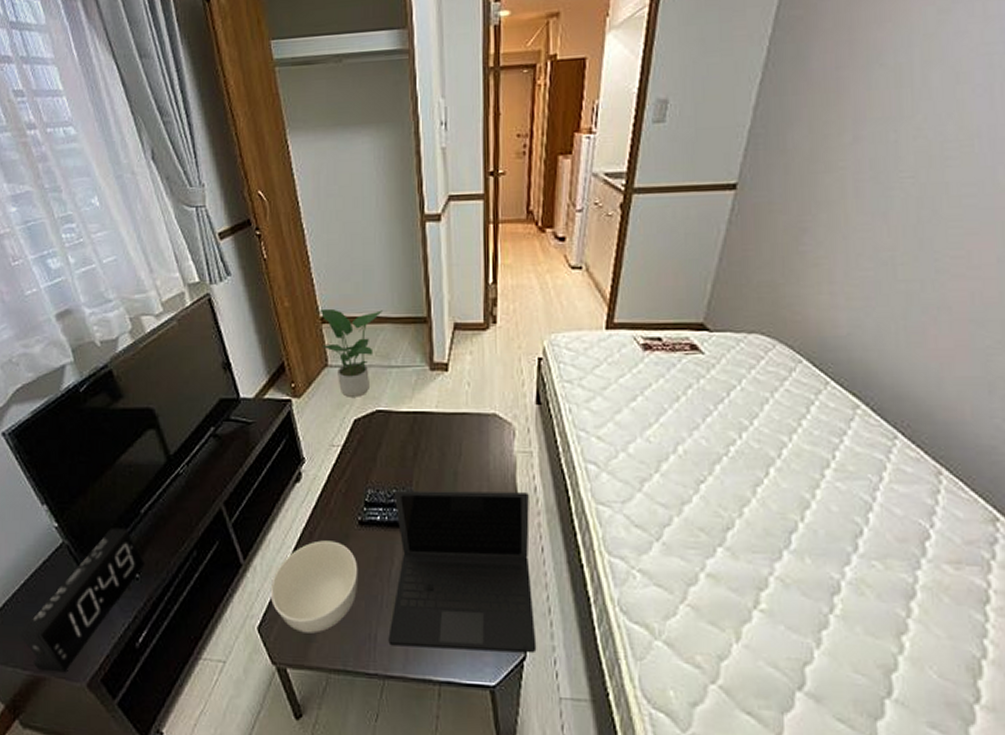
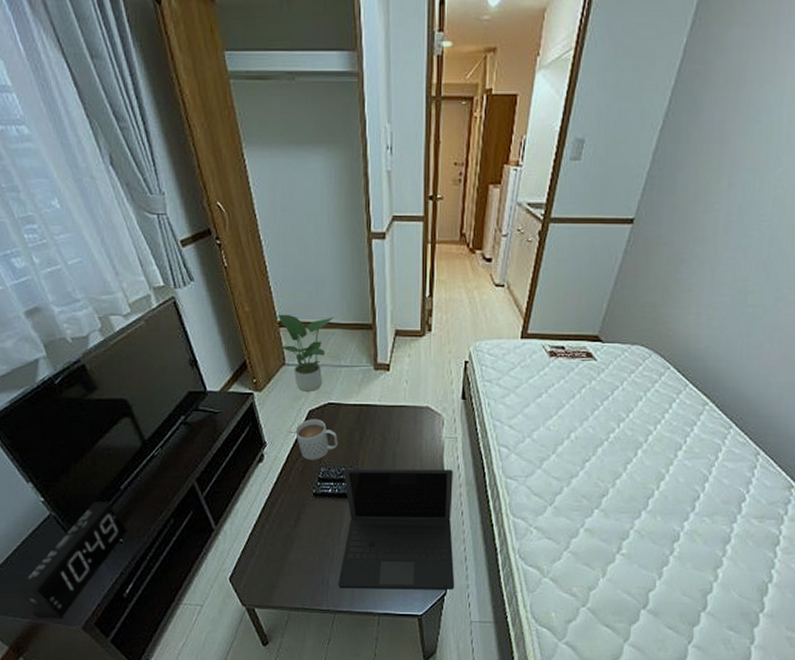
bowl: present [270,540,358,634] -> none [239,509,314,581]
mug: none [338,430,388,480] -> present [295,419,338,460]

